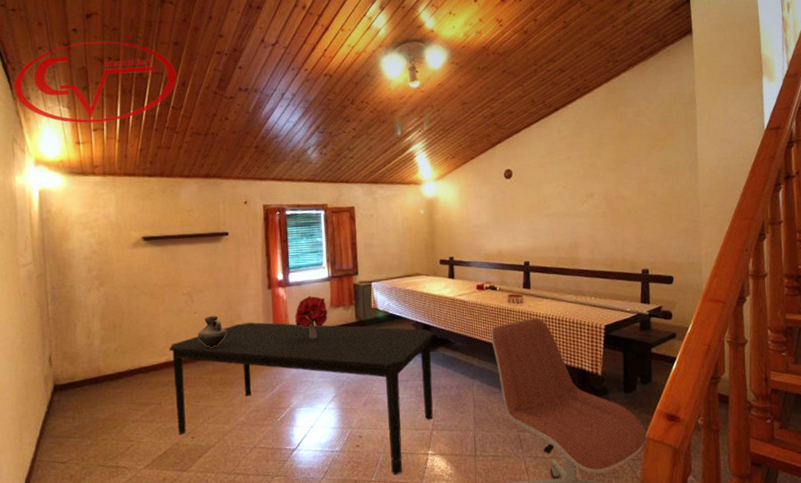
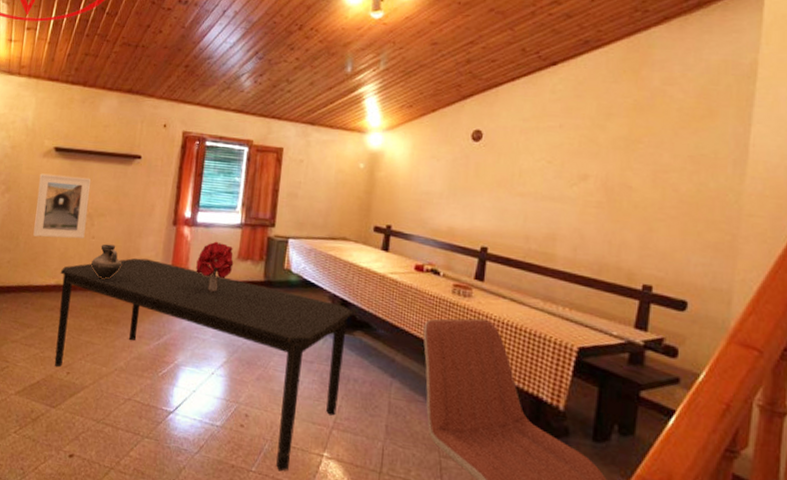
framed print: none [132,260,187,322] -> present [33,173,92,239]

